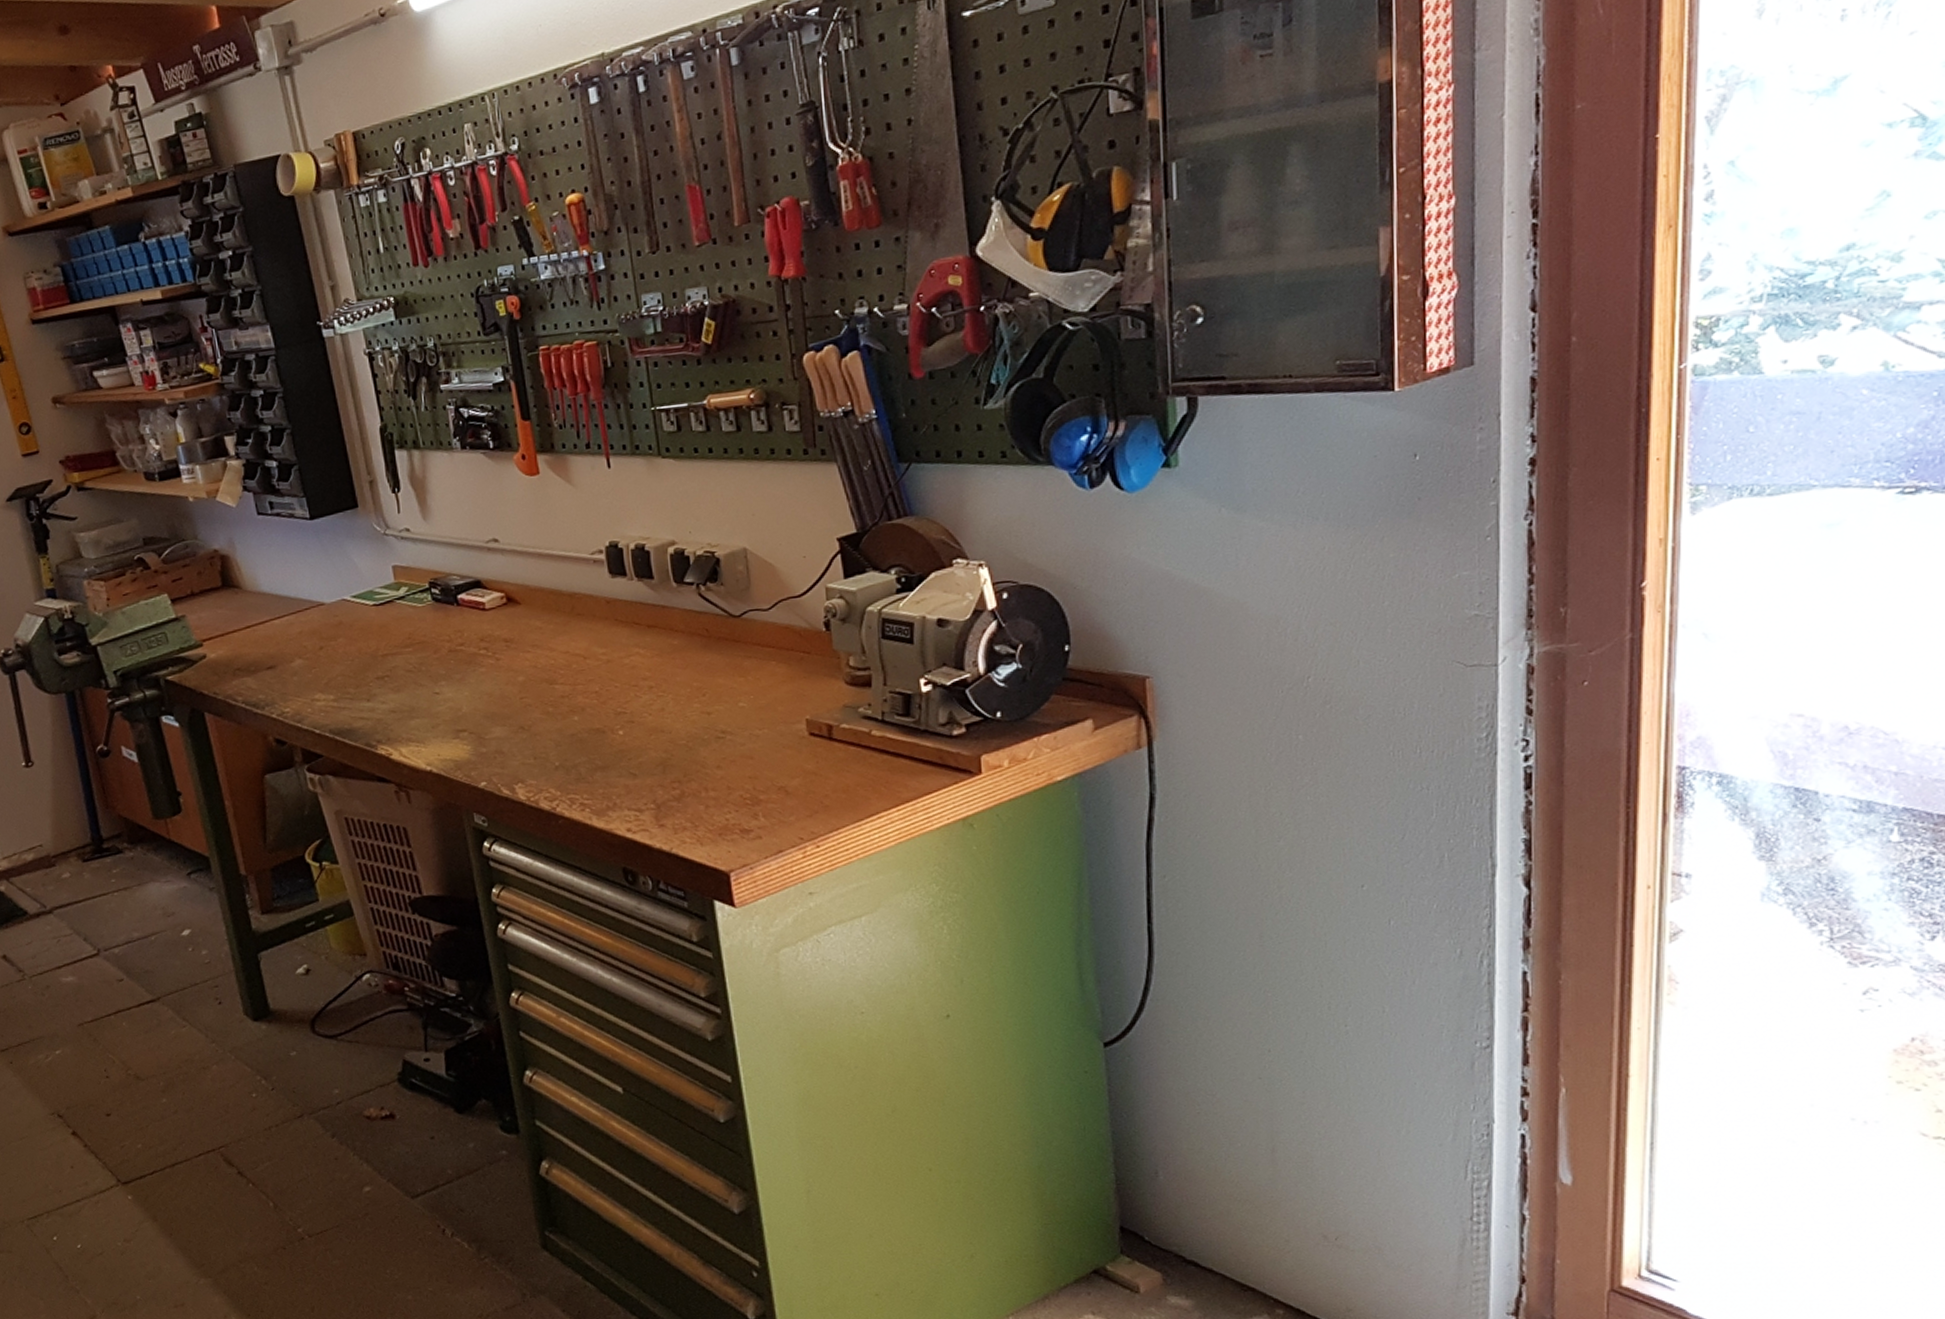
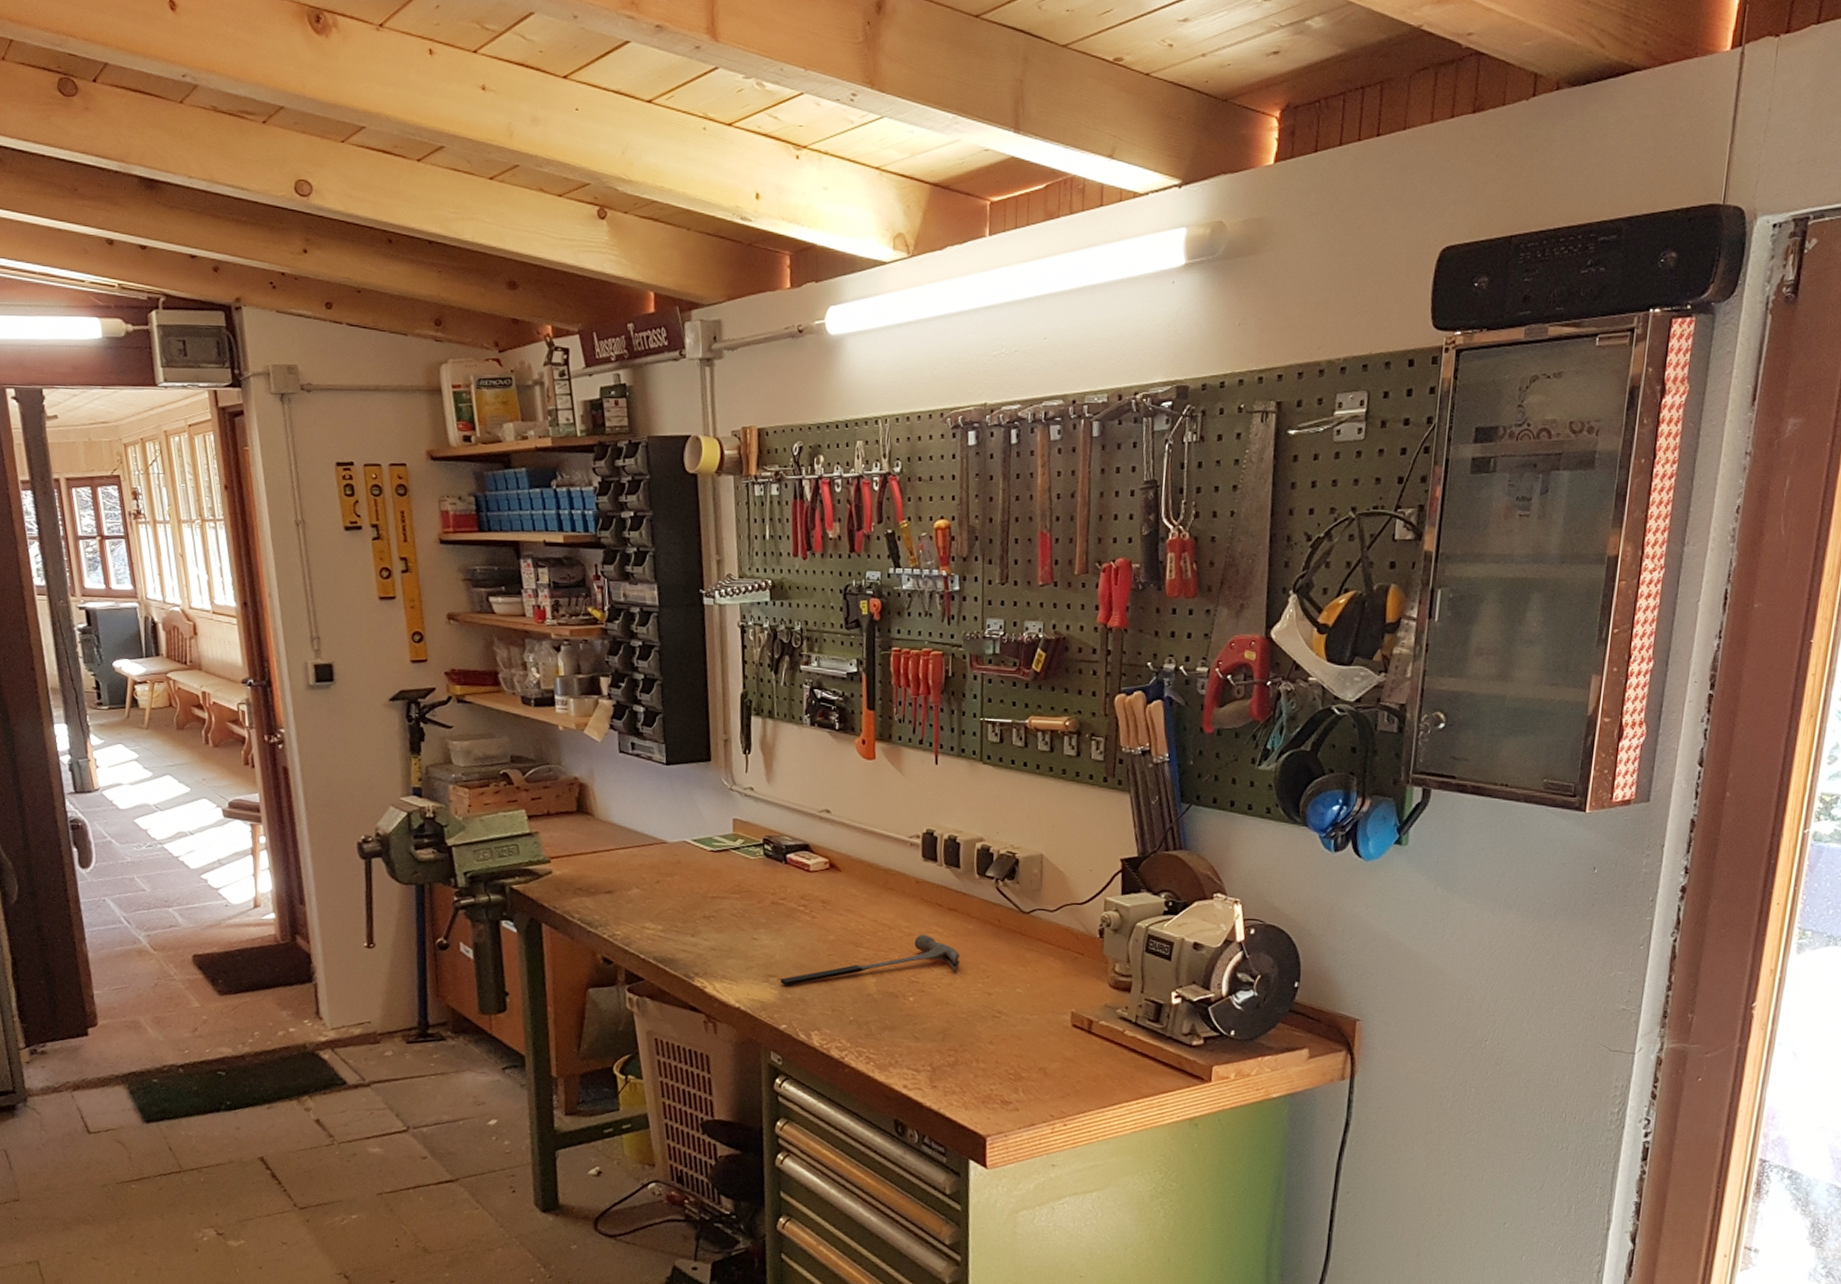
claw hammer: none [471,658,670,740] -> present [780,934,960,987]

